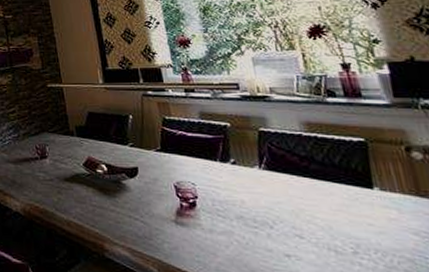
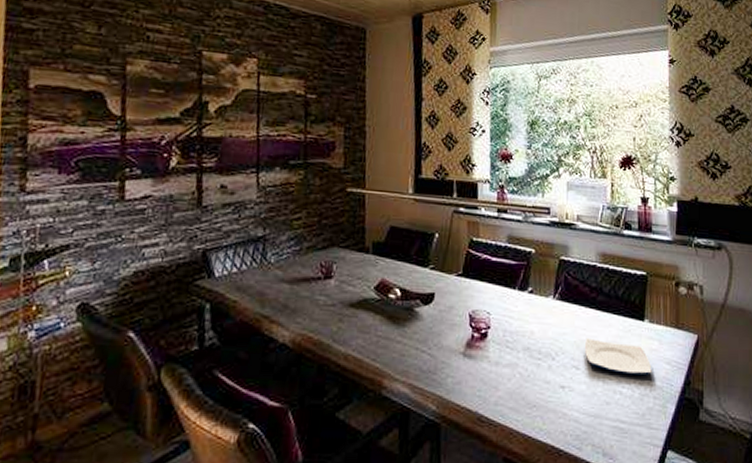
plate: none [304,207,396,247] -> present [584,338,652,376]

